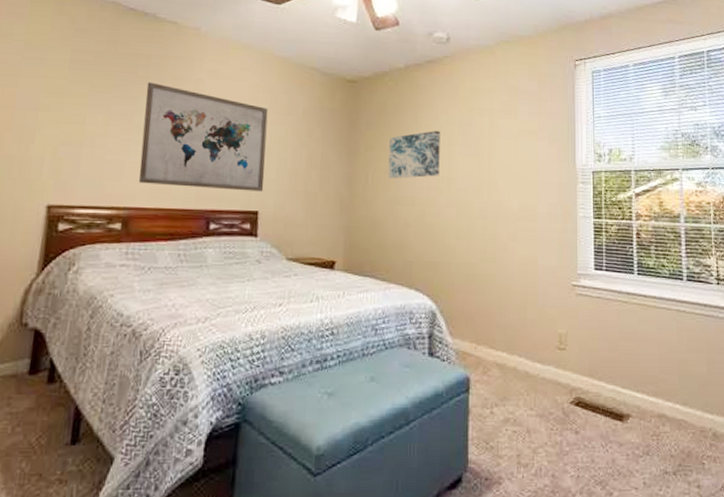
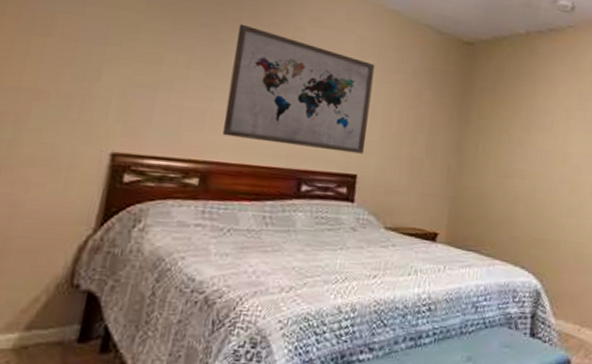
wall art: present [388,130,440,179] -> none [500,102,558,151]

